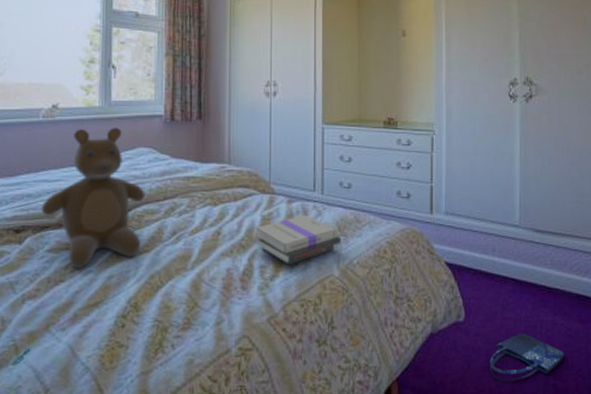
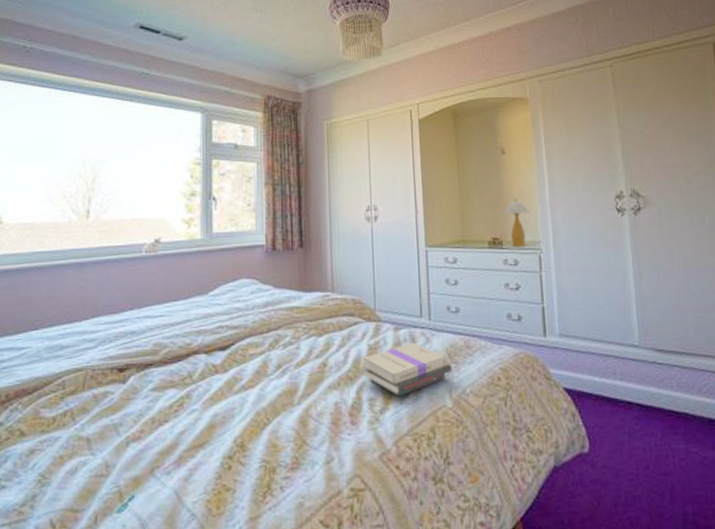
teddy bear: present [41,127,145,268] -> none [144,259,249,407]
table lamp: none [400,80,427,128] -> present [503,198,531,248]
shopping bag: present [489,332,565,382] -> none [620,463,703,520]

